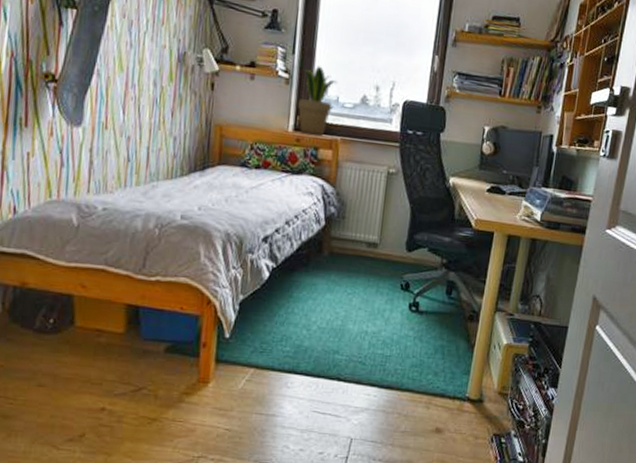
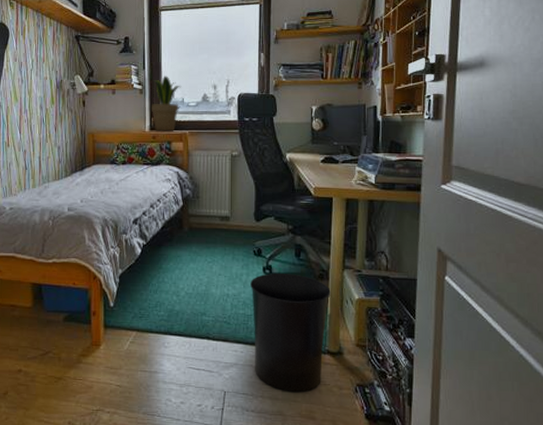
waste bin: none [387,311,479,441] -> present [250,273,331,393]

